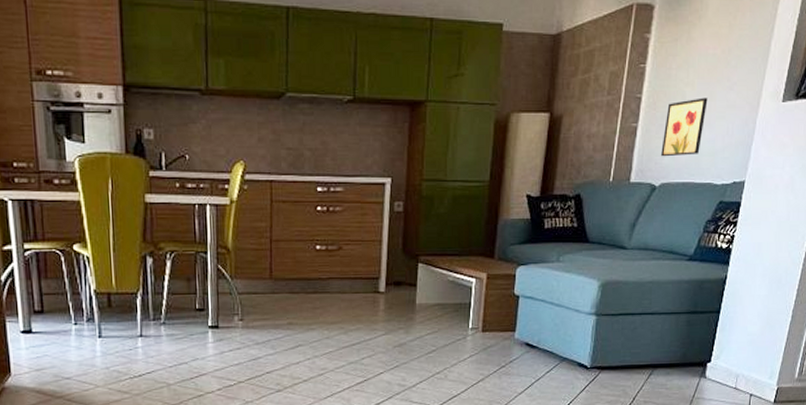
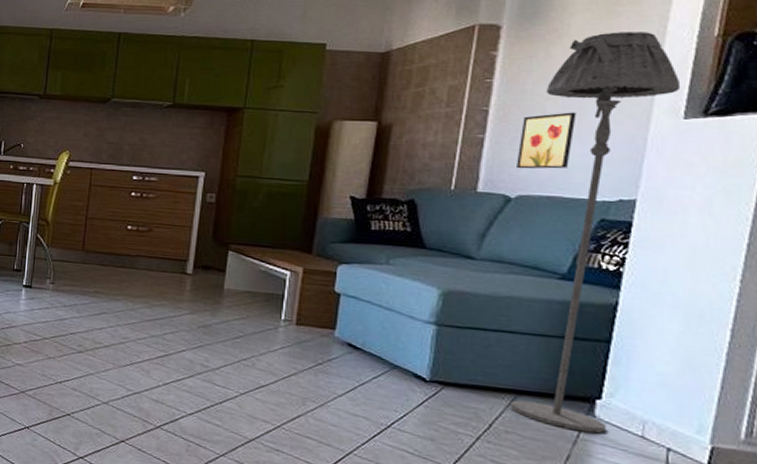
floor lamp: none [649,14,783,392] -> present [510,32,681,434]

